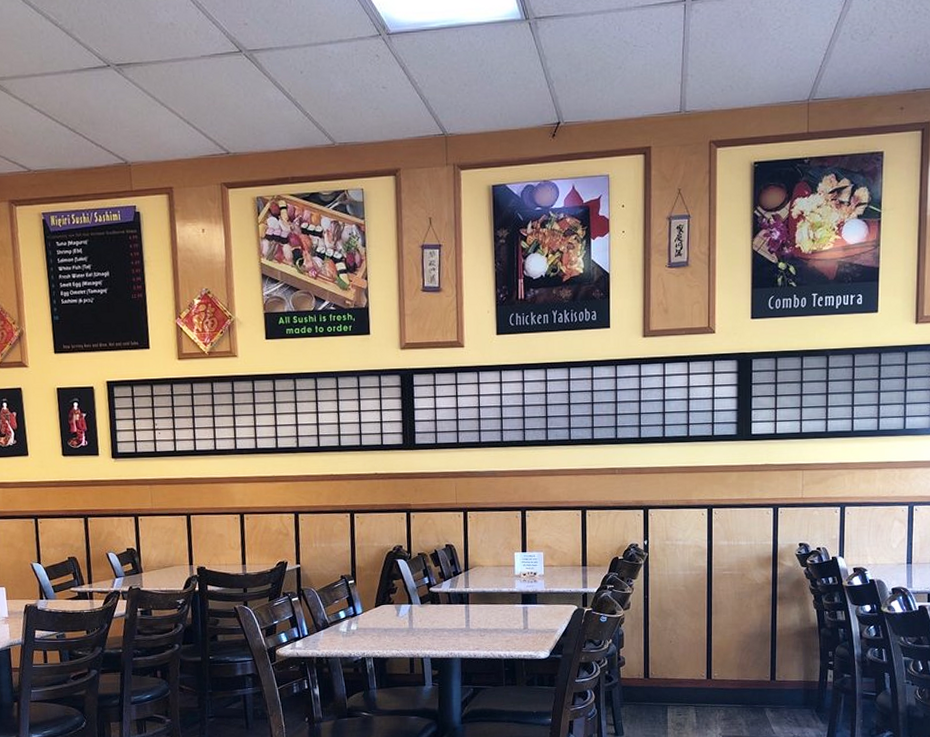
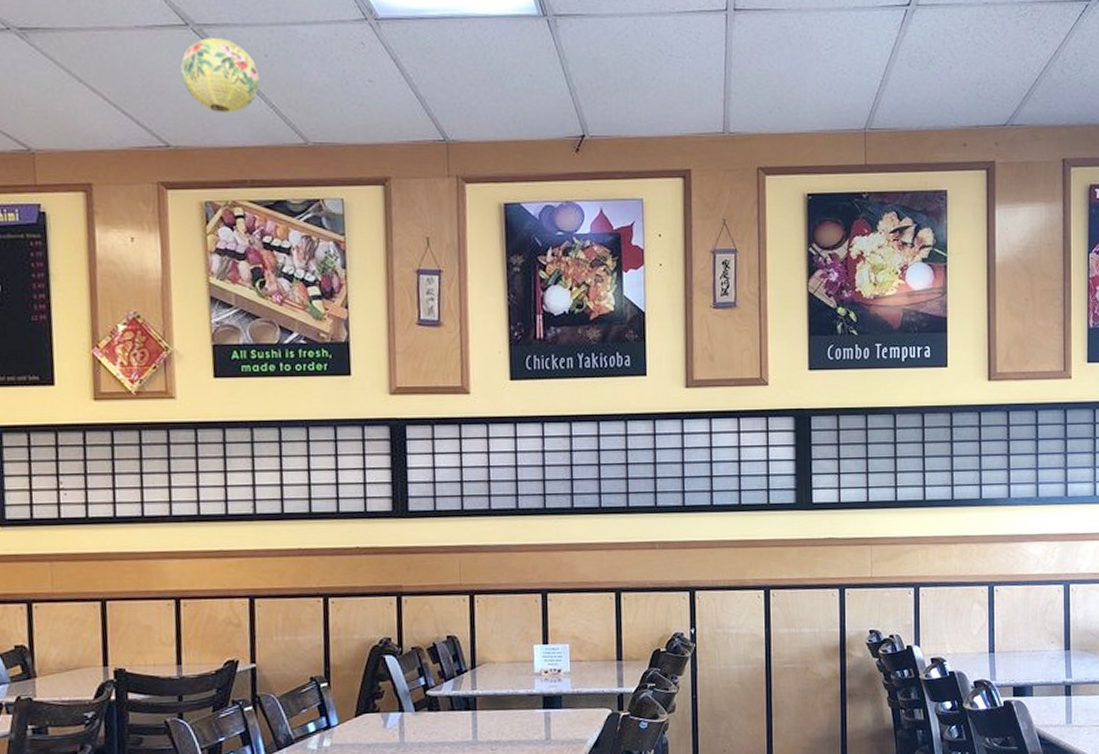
paper lantern: none [236,60,297,124] -> present [181,38,260,114]

